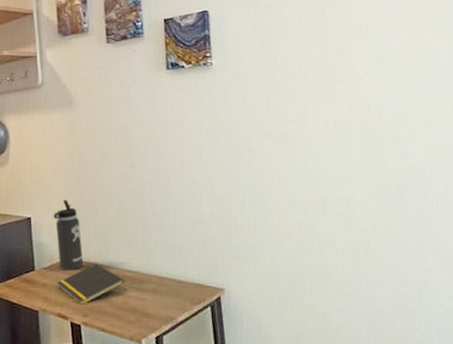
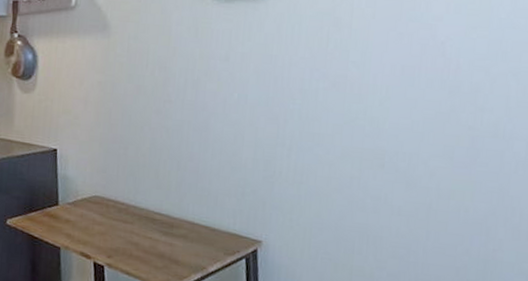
thermos bottle: present [53,200,84,271] -> none [81,133,111,208]
notepad: present [57,263,125,305] -> none [81,202,154,245]

